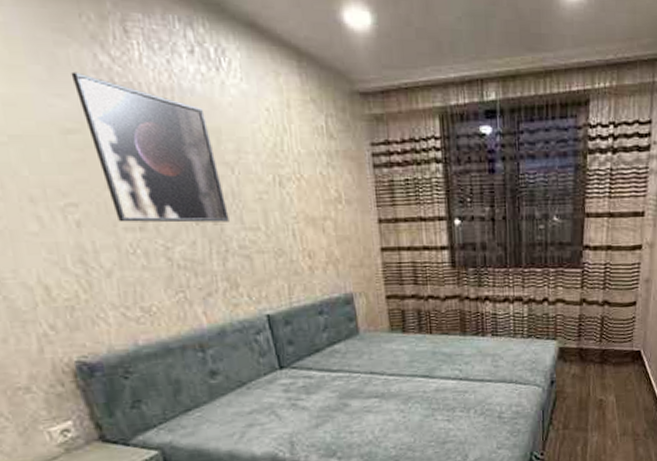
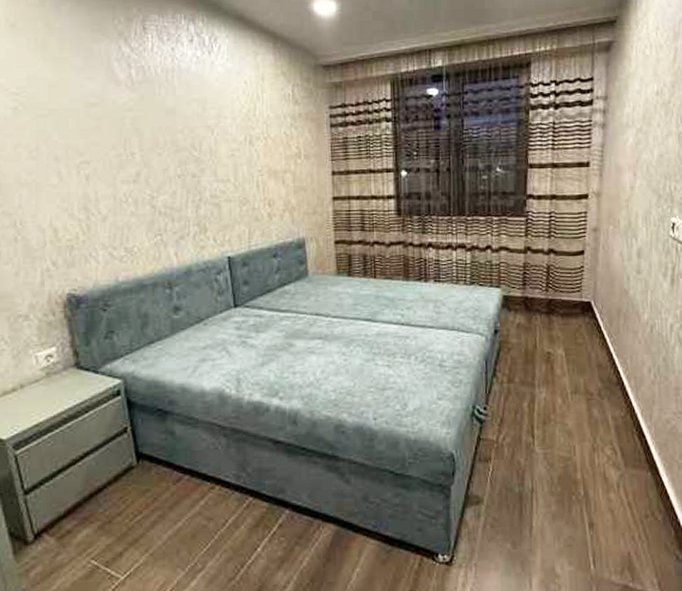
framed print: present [71,71,230,223] -> none [100,60,205,176]

